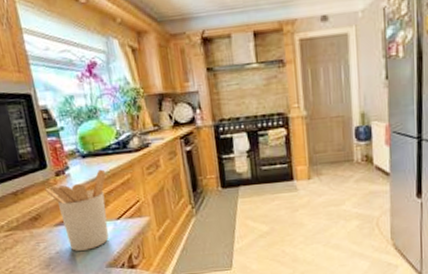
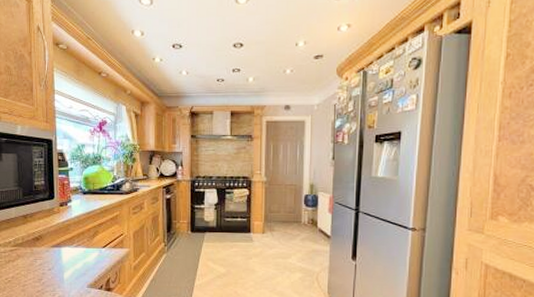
utensil holder: present [44,169,109,251] -> none [49,205,100,271]

